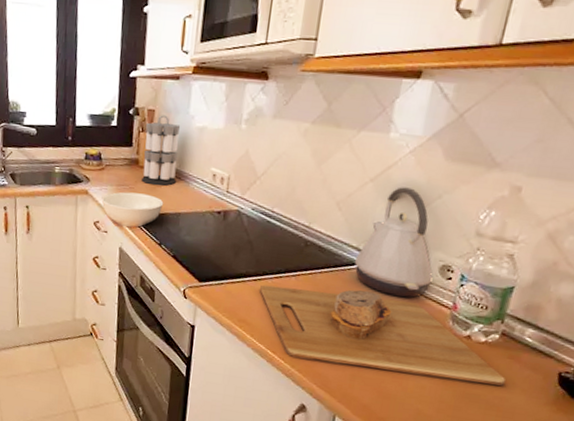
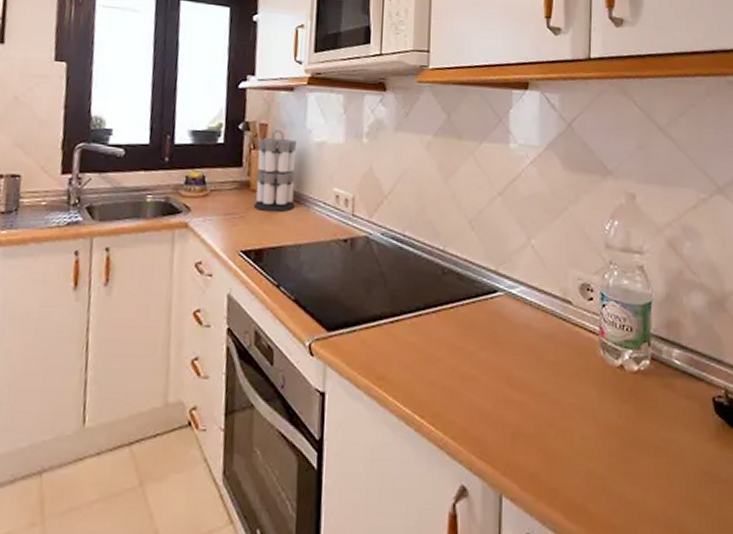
bowl: present [101,192,164,228] -> none [205,222,281,268]
cutting board: present [260,285,506,386] -> none [399,323,668,424]
kettle: present [354,187,433,298] -> none [495,200,575,325]

